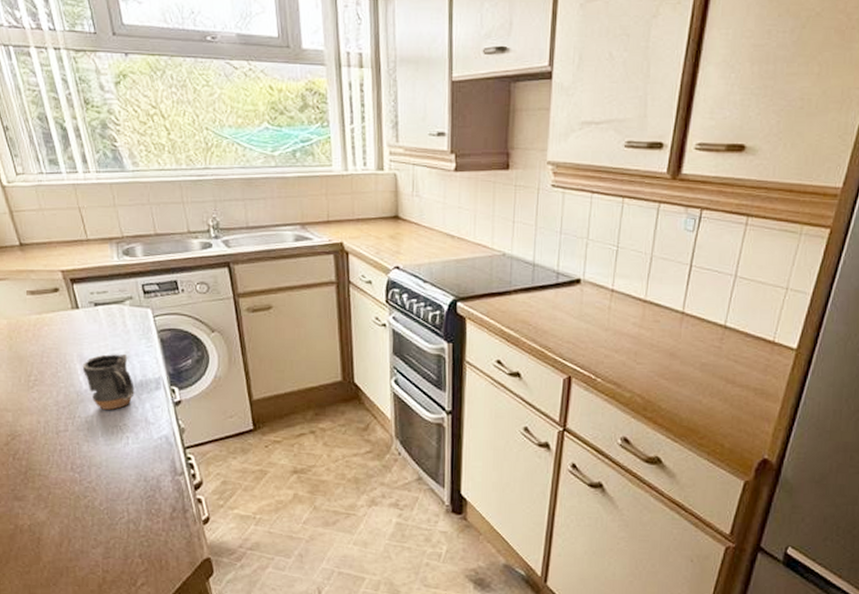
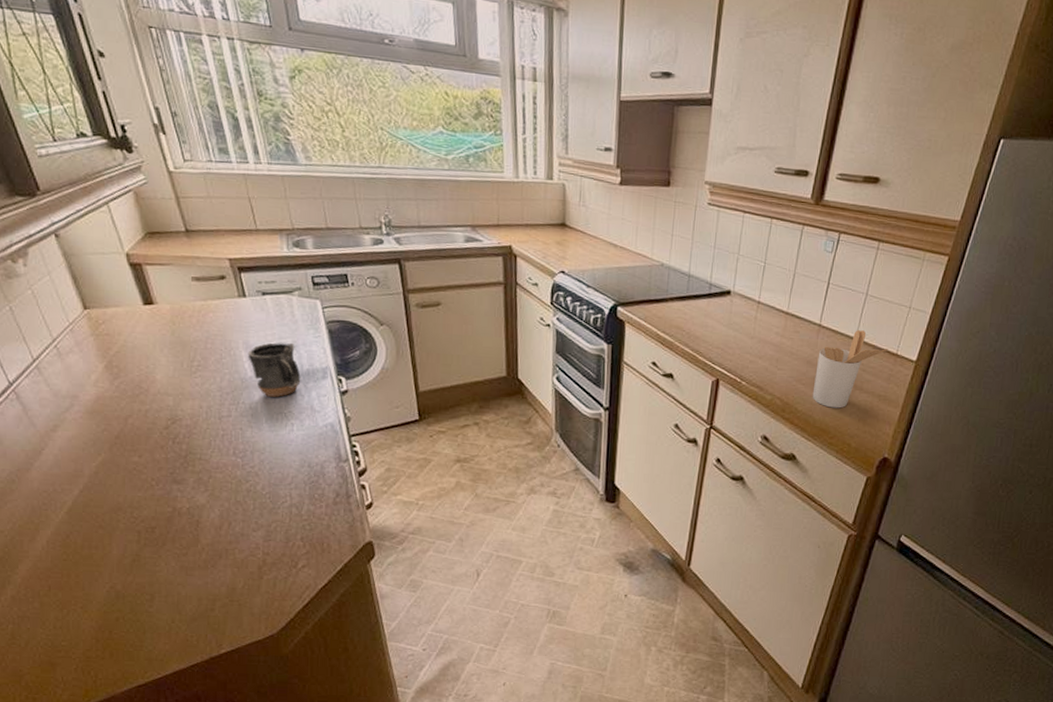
utensil holder: none [677,316,764,405] -> present [812,330,889,408]

